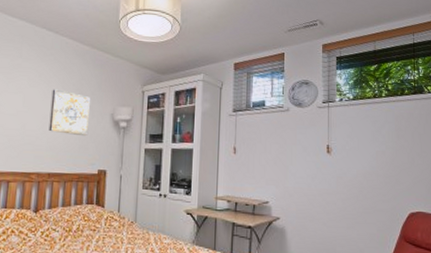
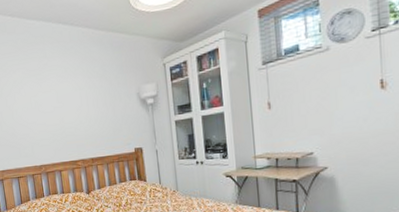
wall art: present [48,89,90,137] -> none [79,80,119,121]

